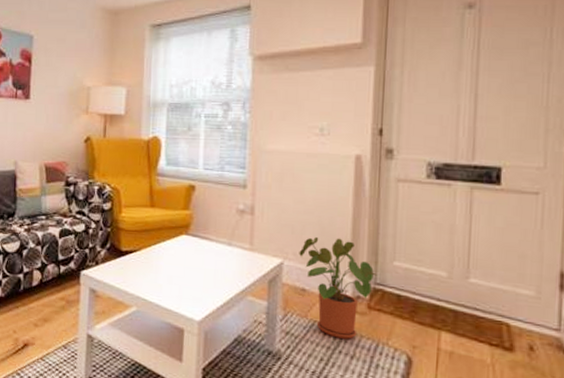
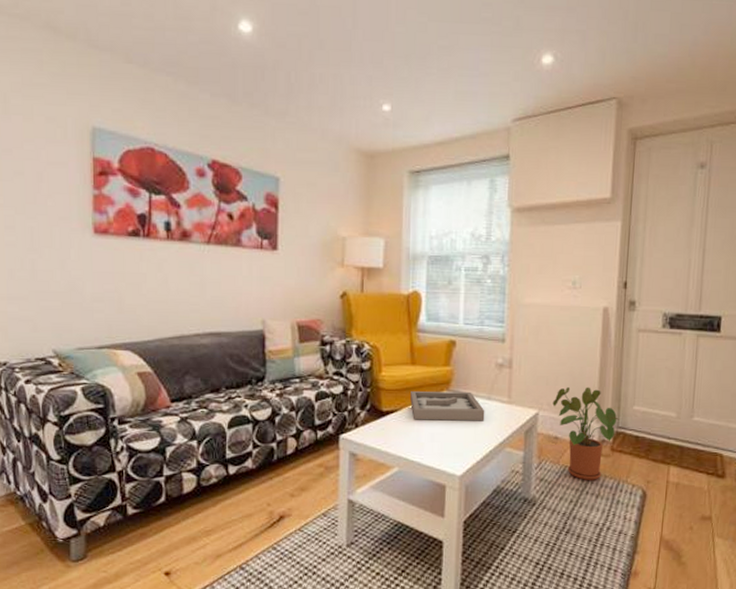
decorative tray: none [149,233,225,267] -> present [410,391,485,421]

